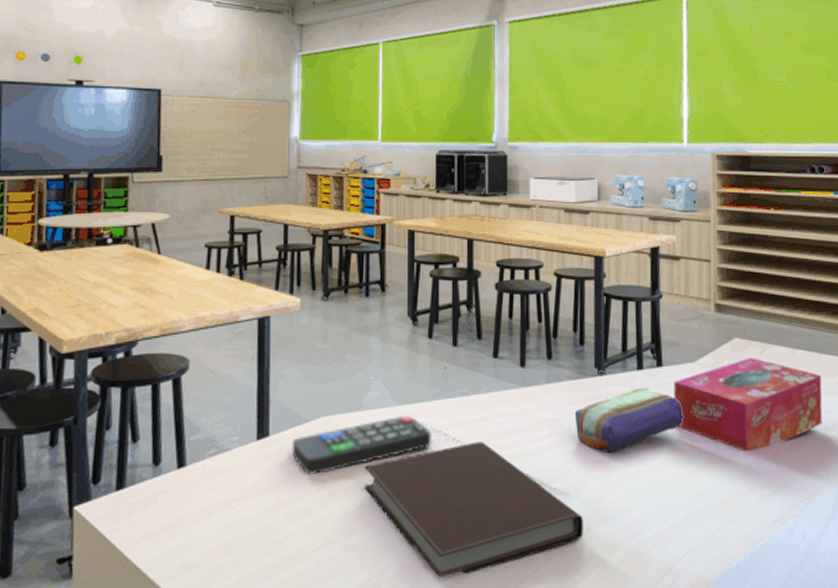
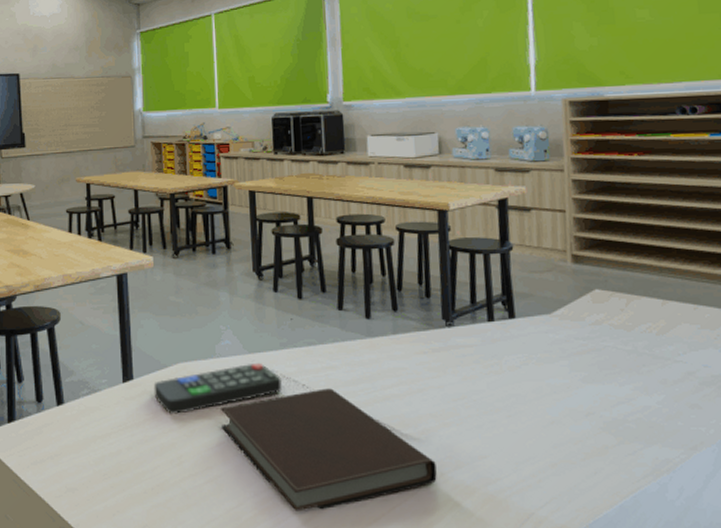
pencil case: present [574,387,683,454] -> none [423,339,540,403]
tissue box: present [673,357,823,452] -> none [527,309,700,404]

